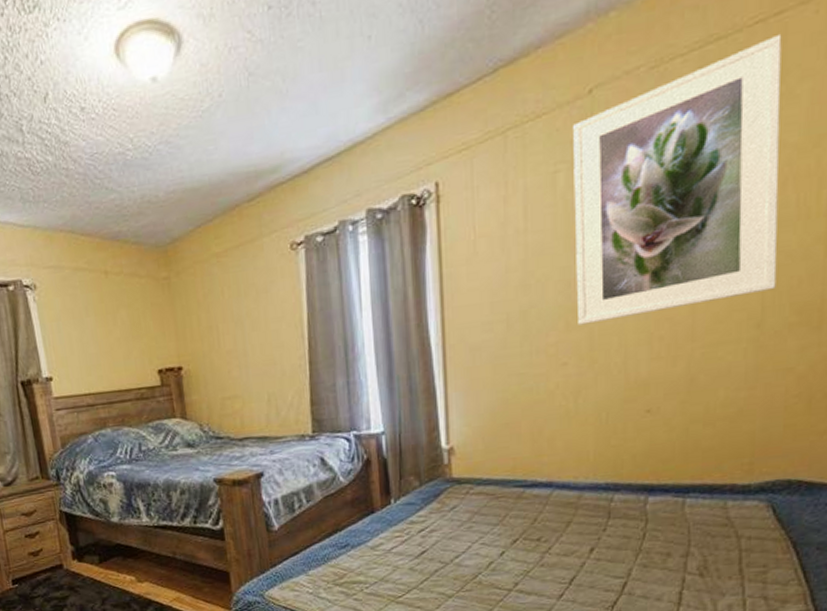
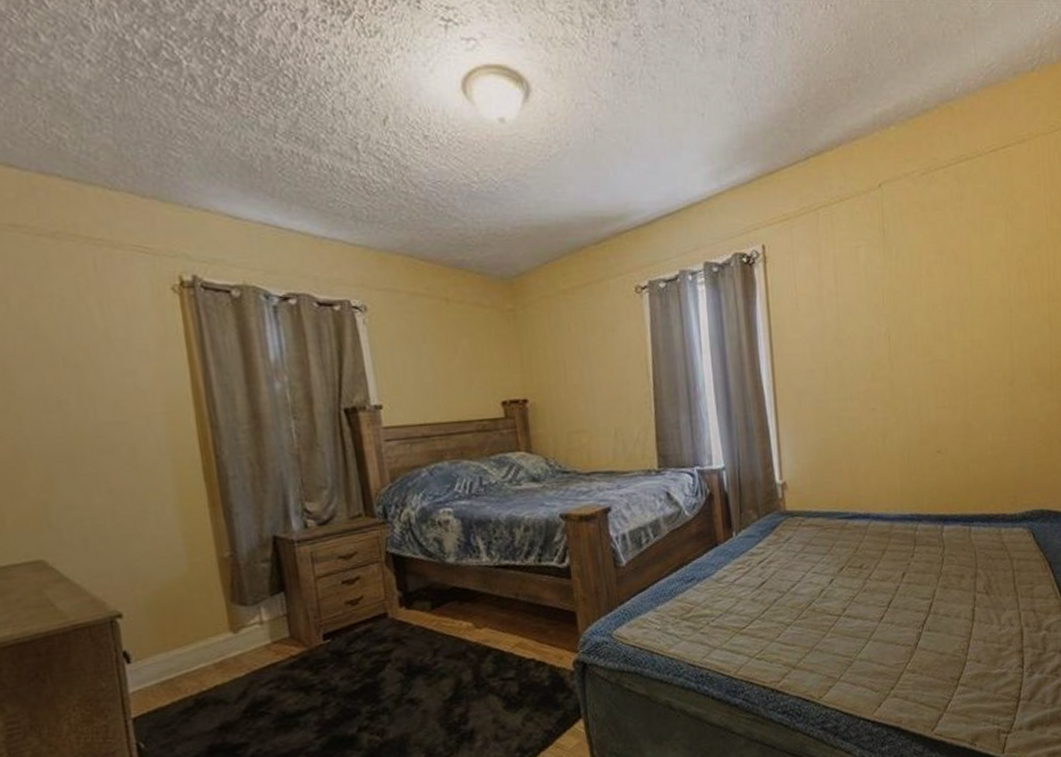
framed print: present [573,33,782,325] -> none [869,162,1020,377]

